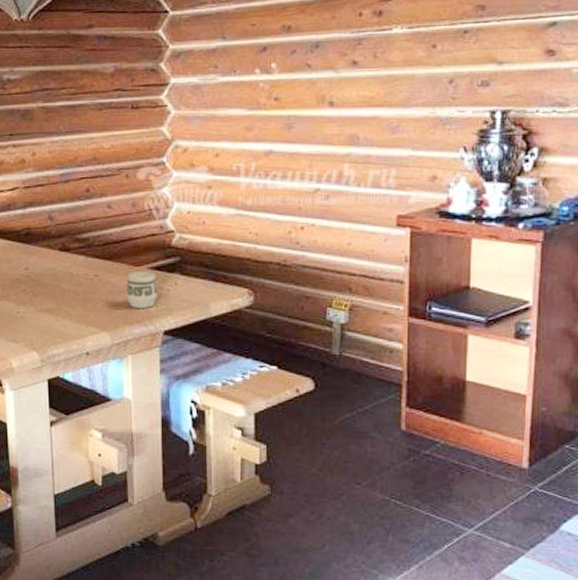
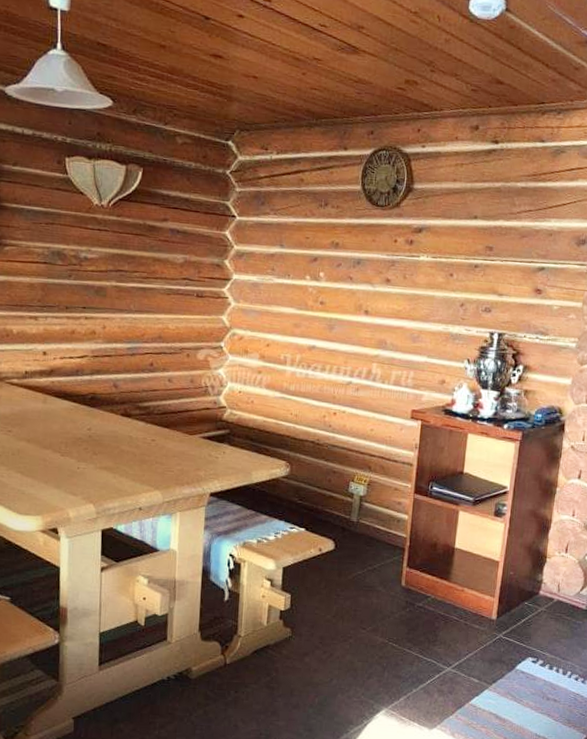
cup: present [125,272,157,308] -> none [178,439,208,472]

